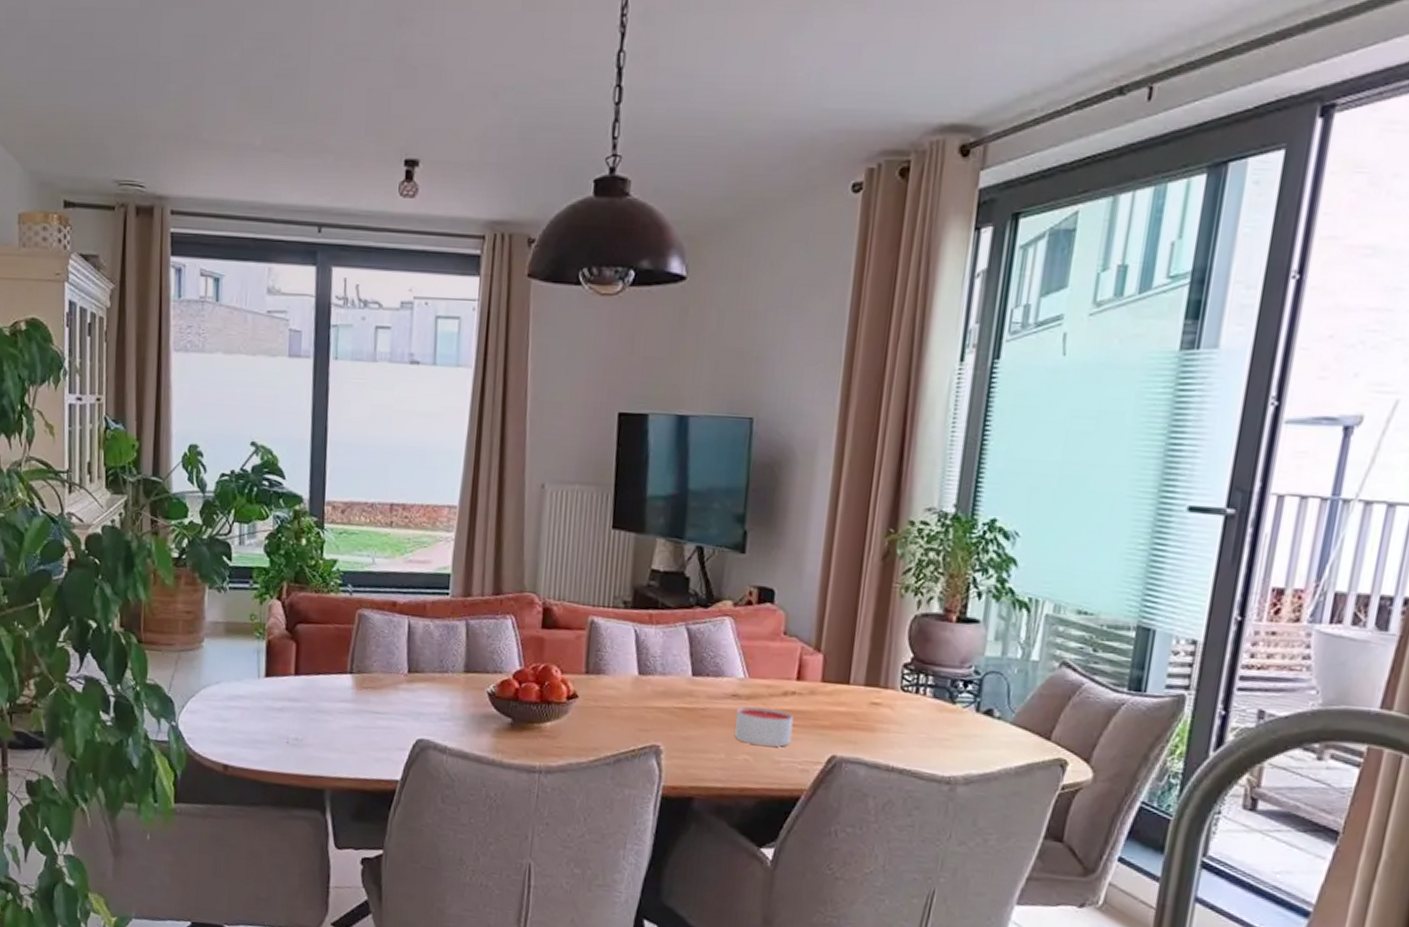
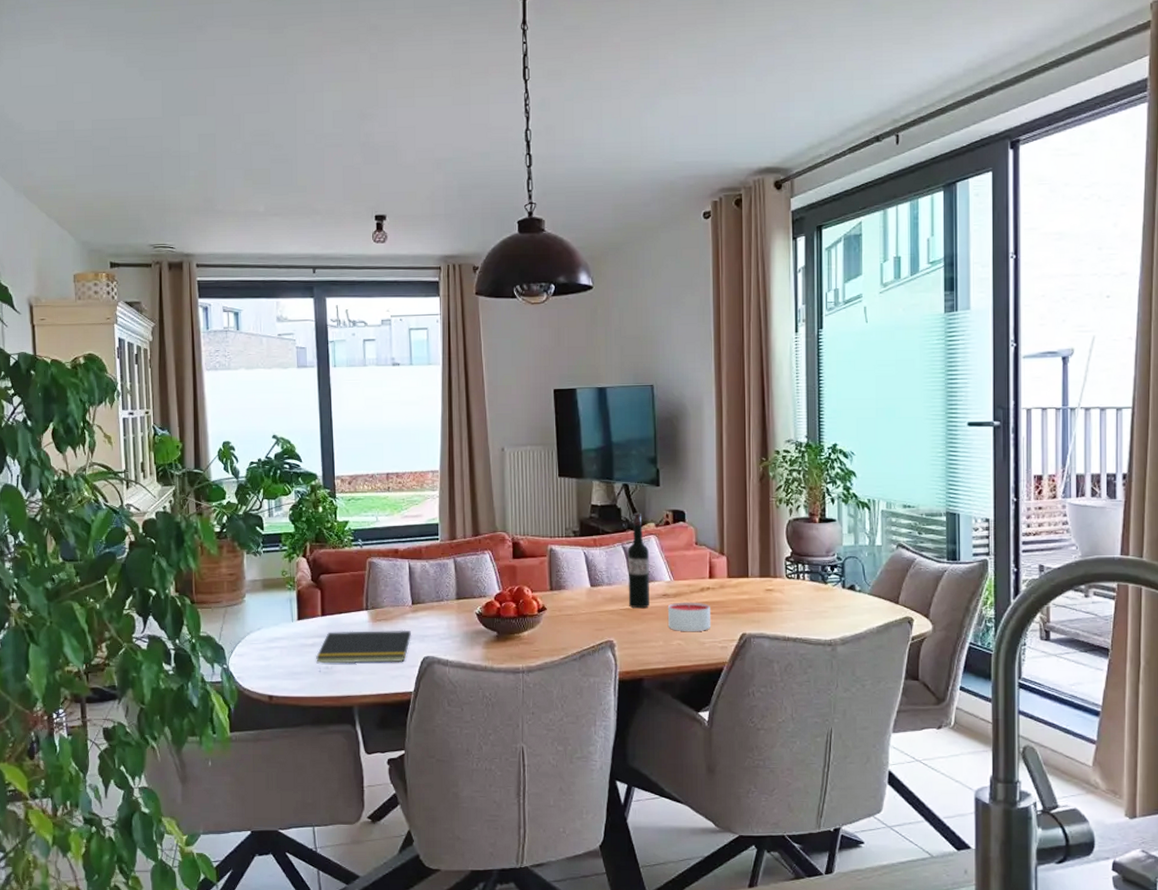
notepad: none [284,695,405,744] -> present [316,630,412,664]
wine bottle: none [685,585,721,709] -> present [627,512,649,609]

